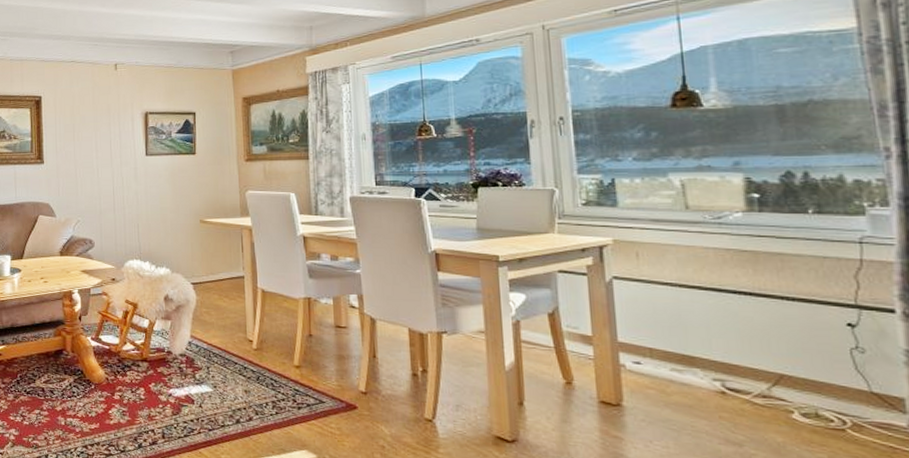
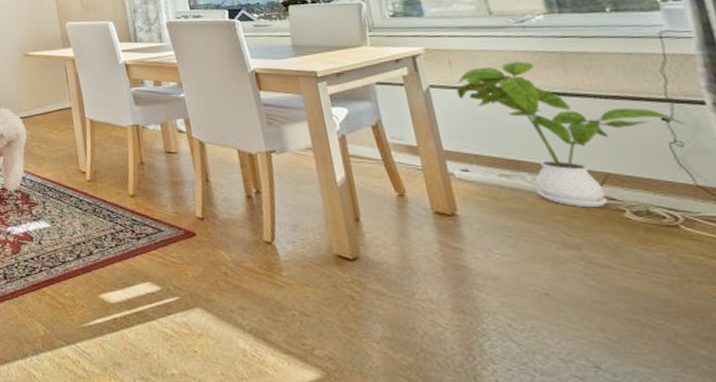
house plant: none [640,258,872,407] -> present [456,61,687,208]

